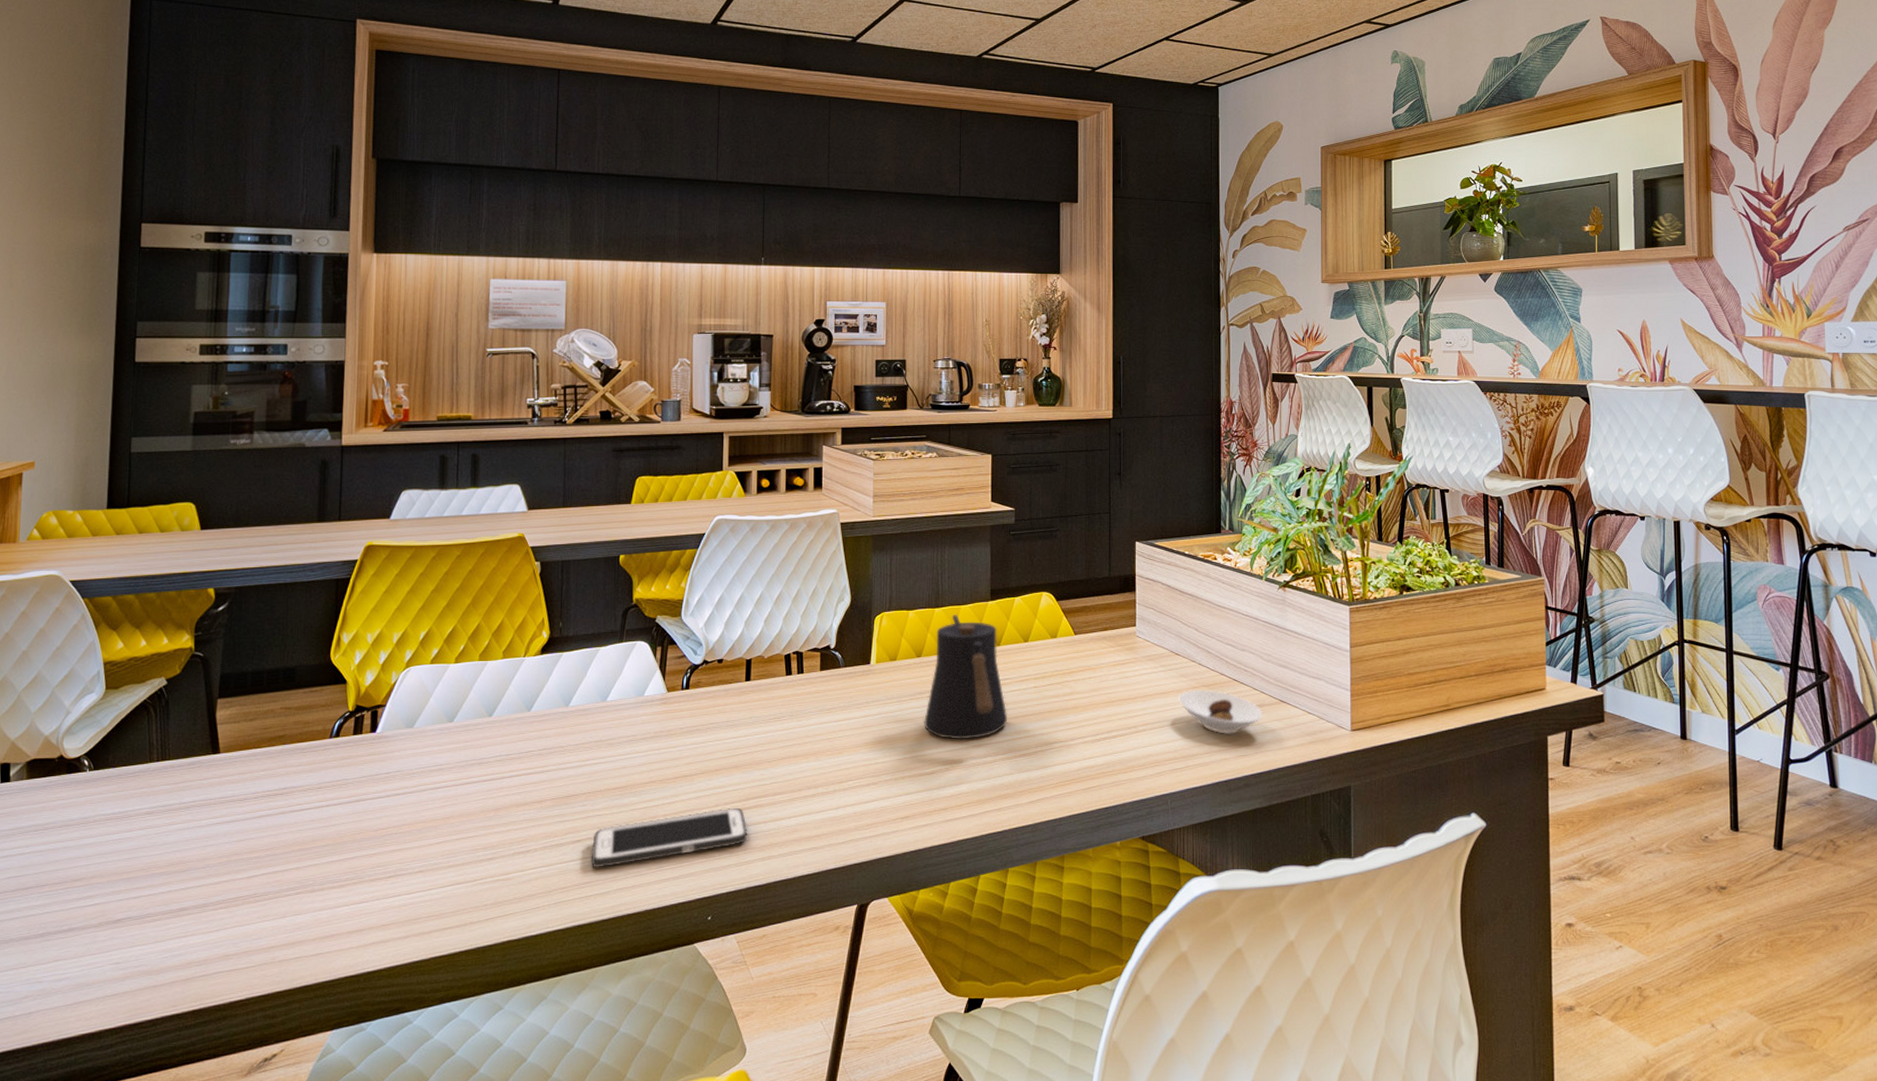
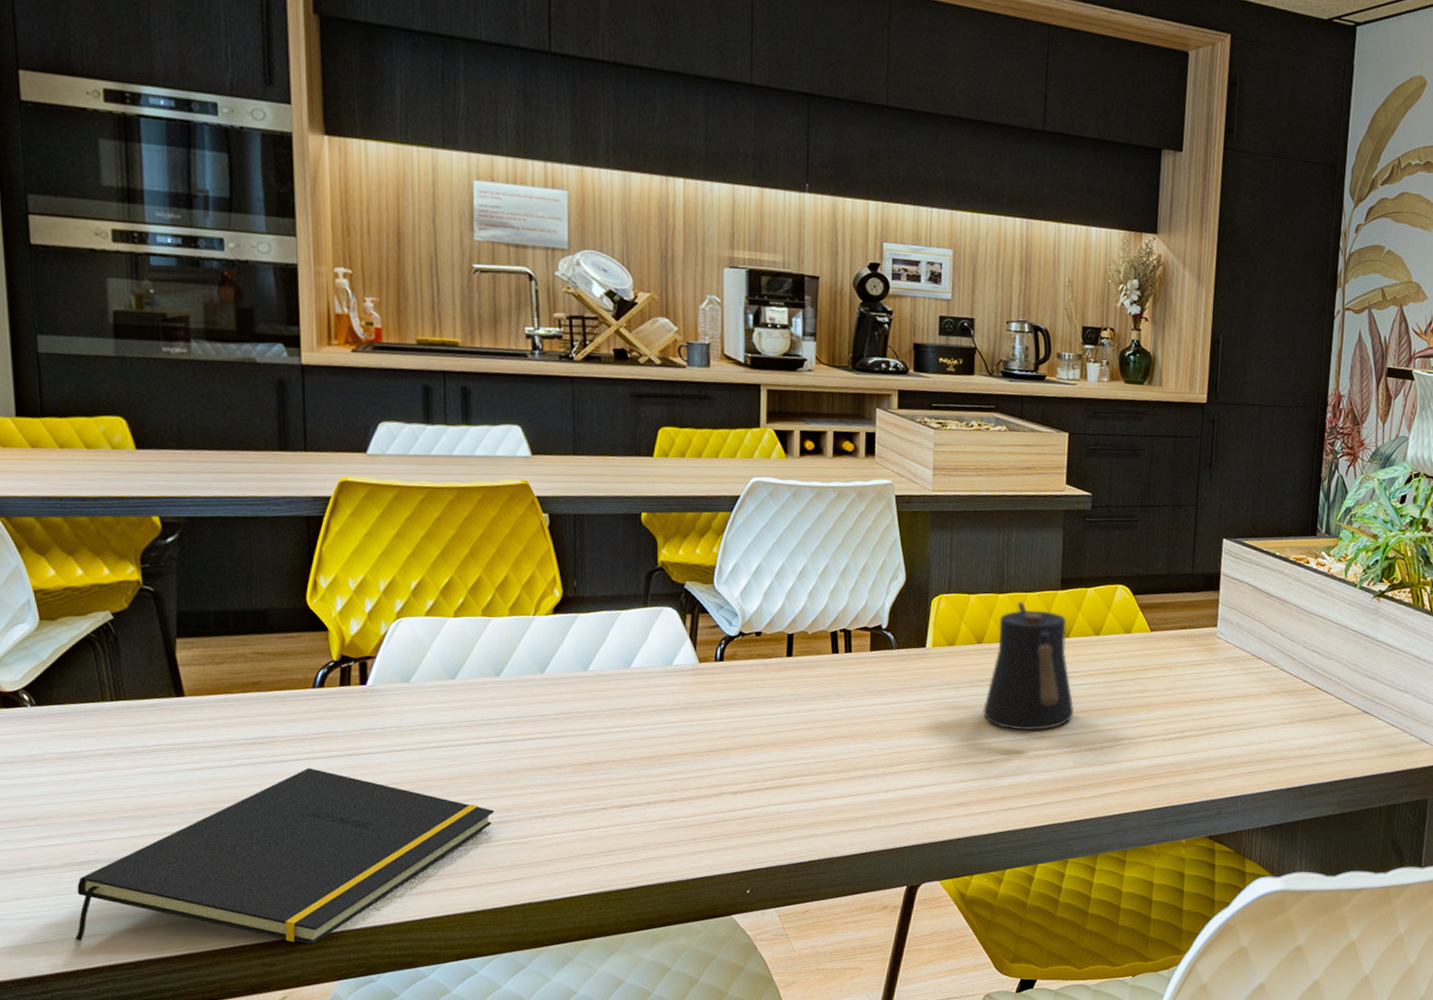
notepad: none [101,815,482,1000] -> present [74,767,495,945]
cell phone: present [591,807,748,868] -> none [617,784,790,837]
saucer: present [1178,689,1262,734] -> none [1257,694,1344,742]

